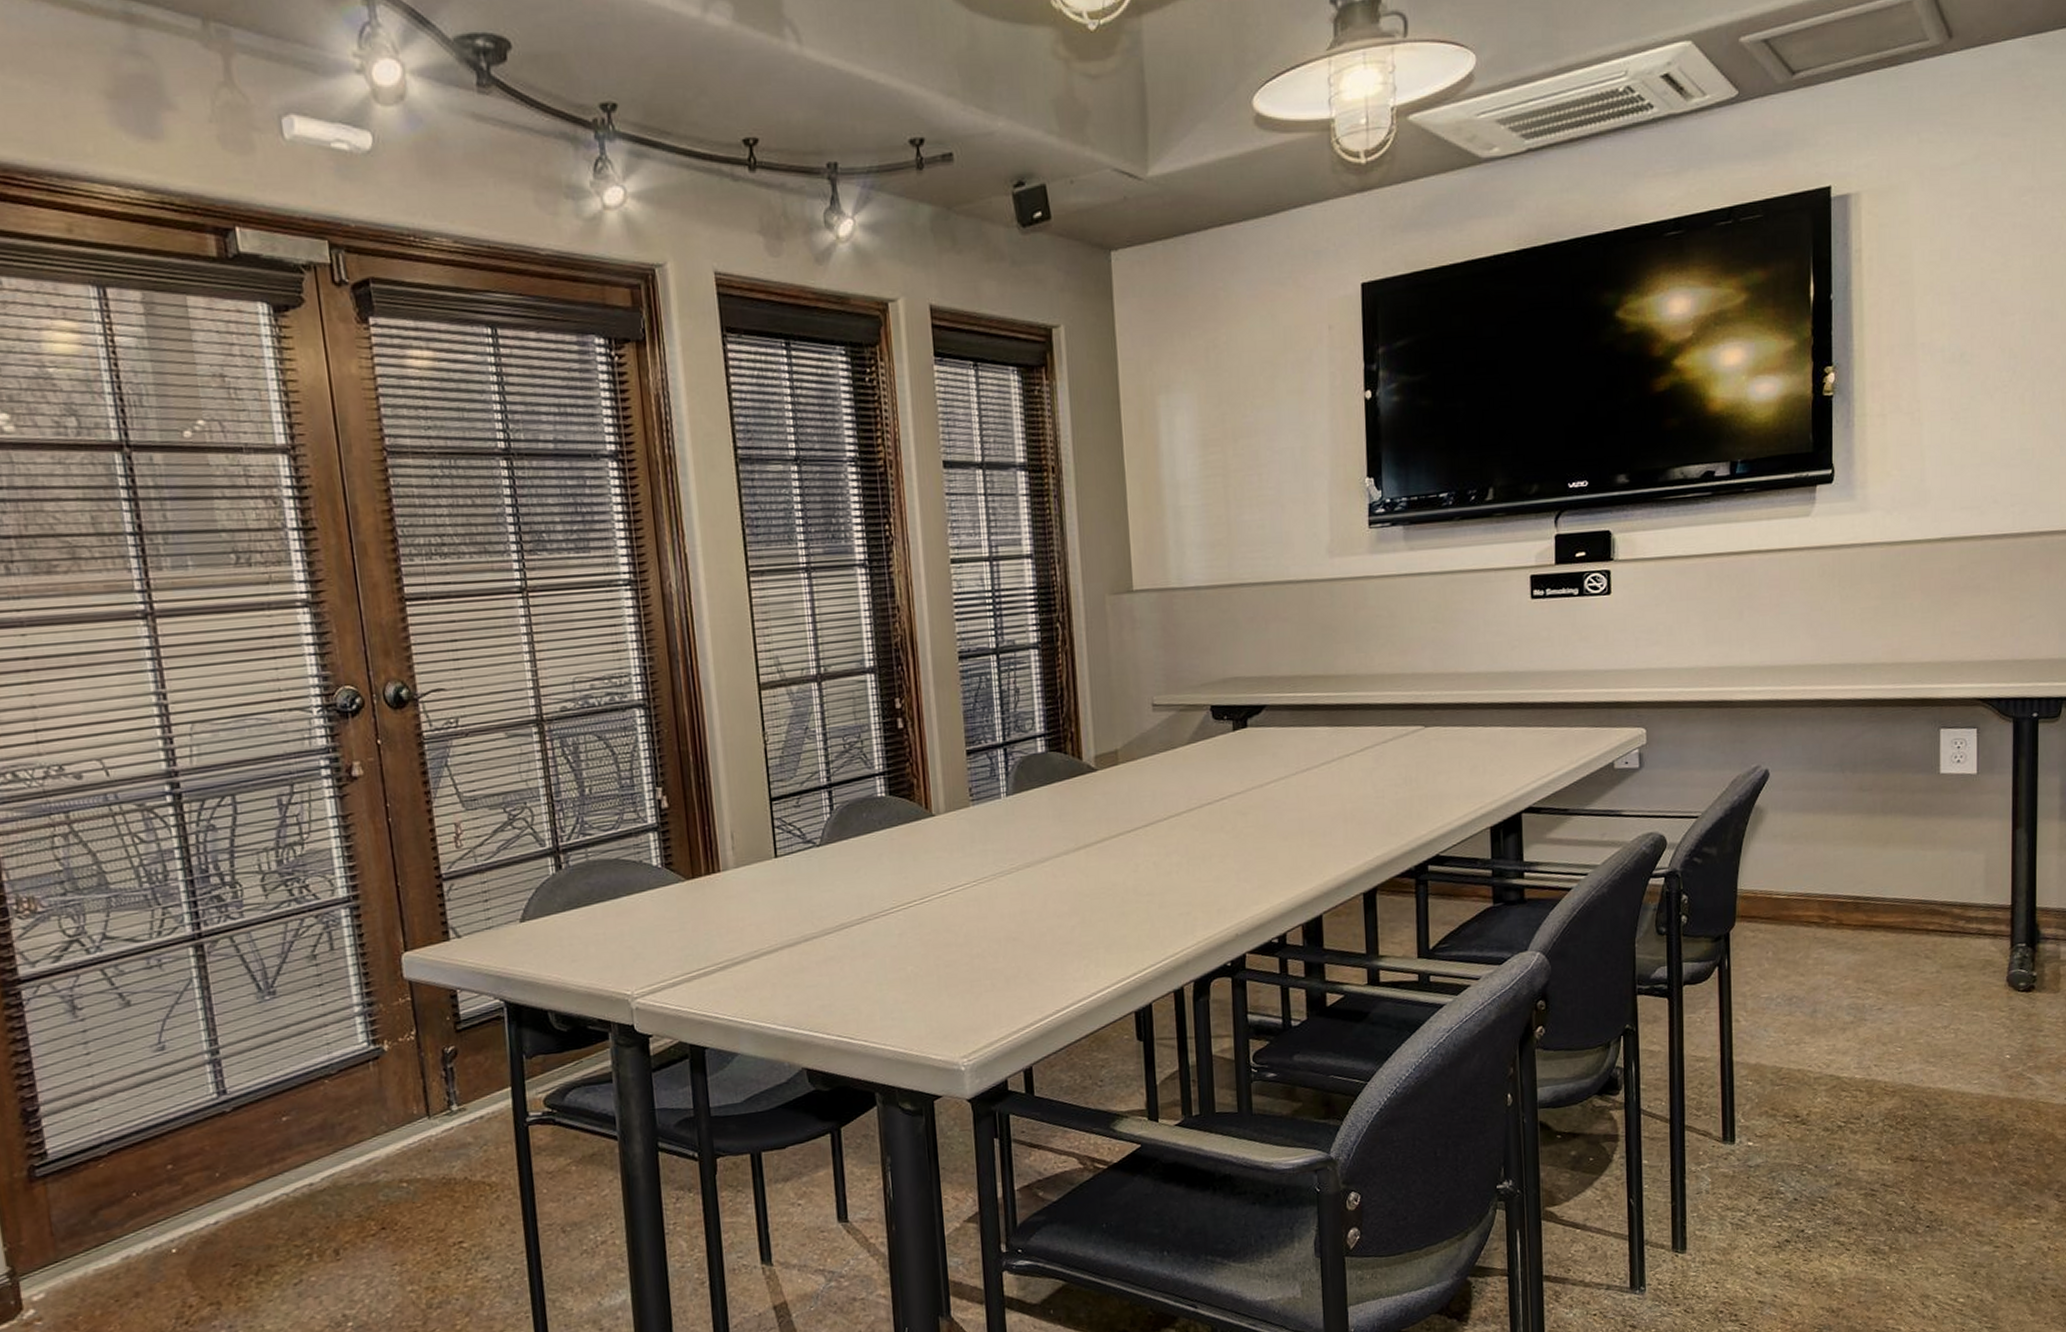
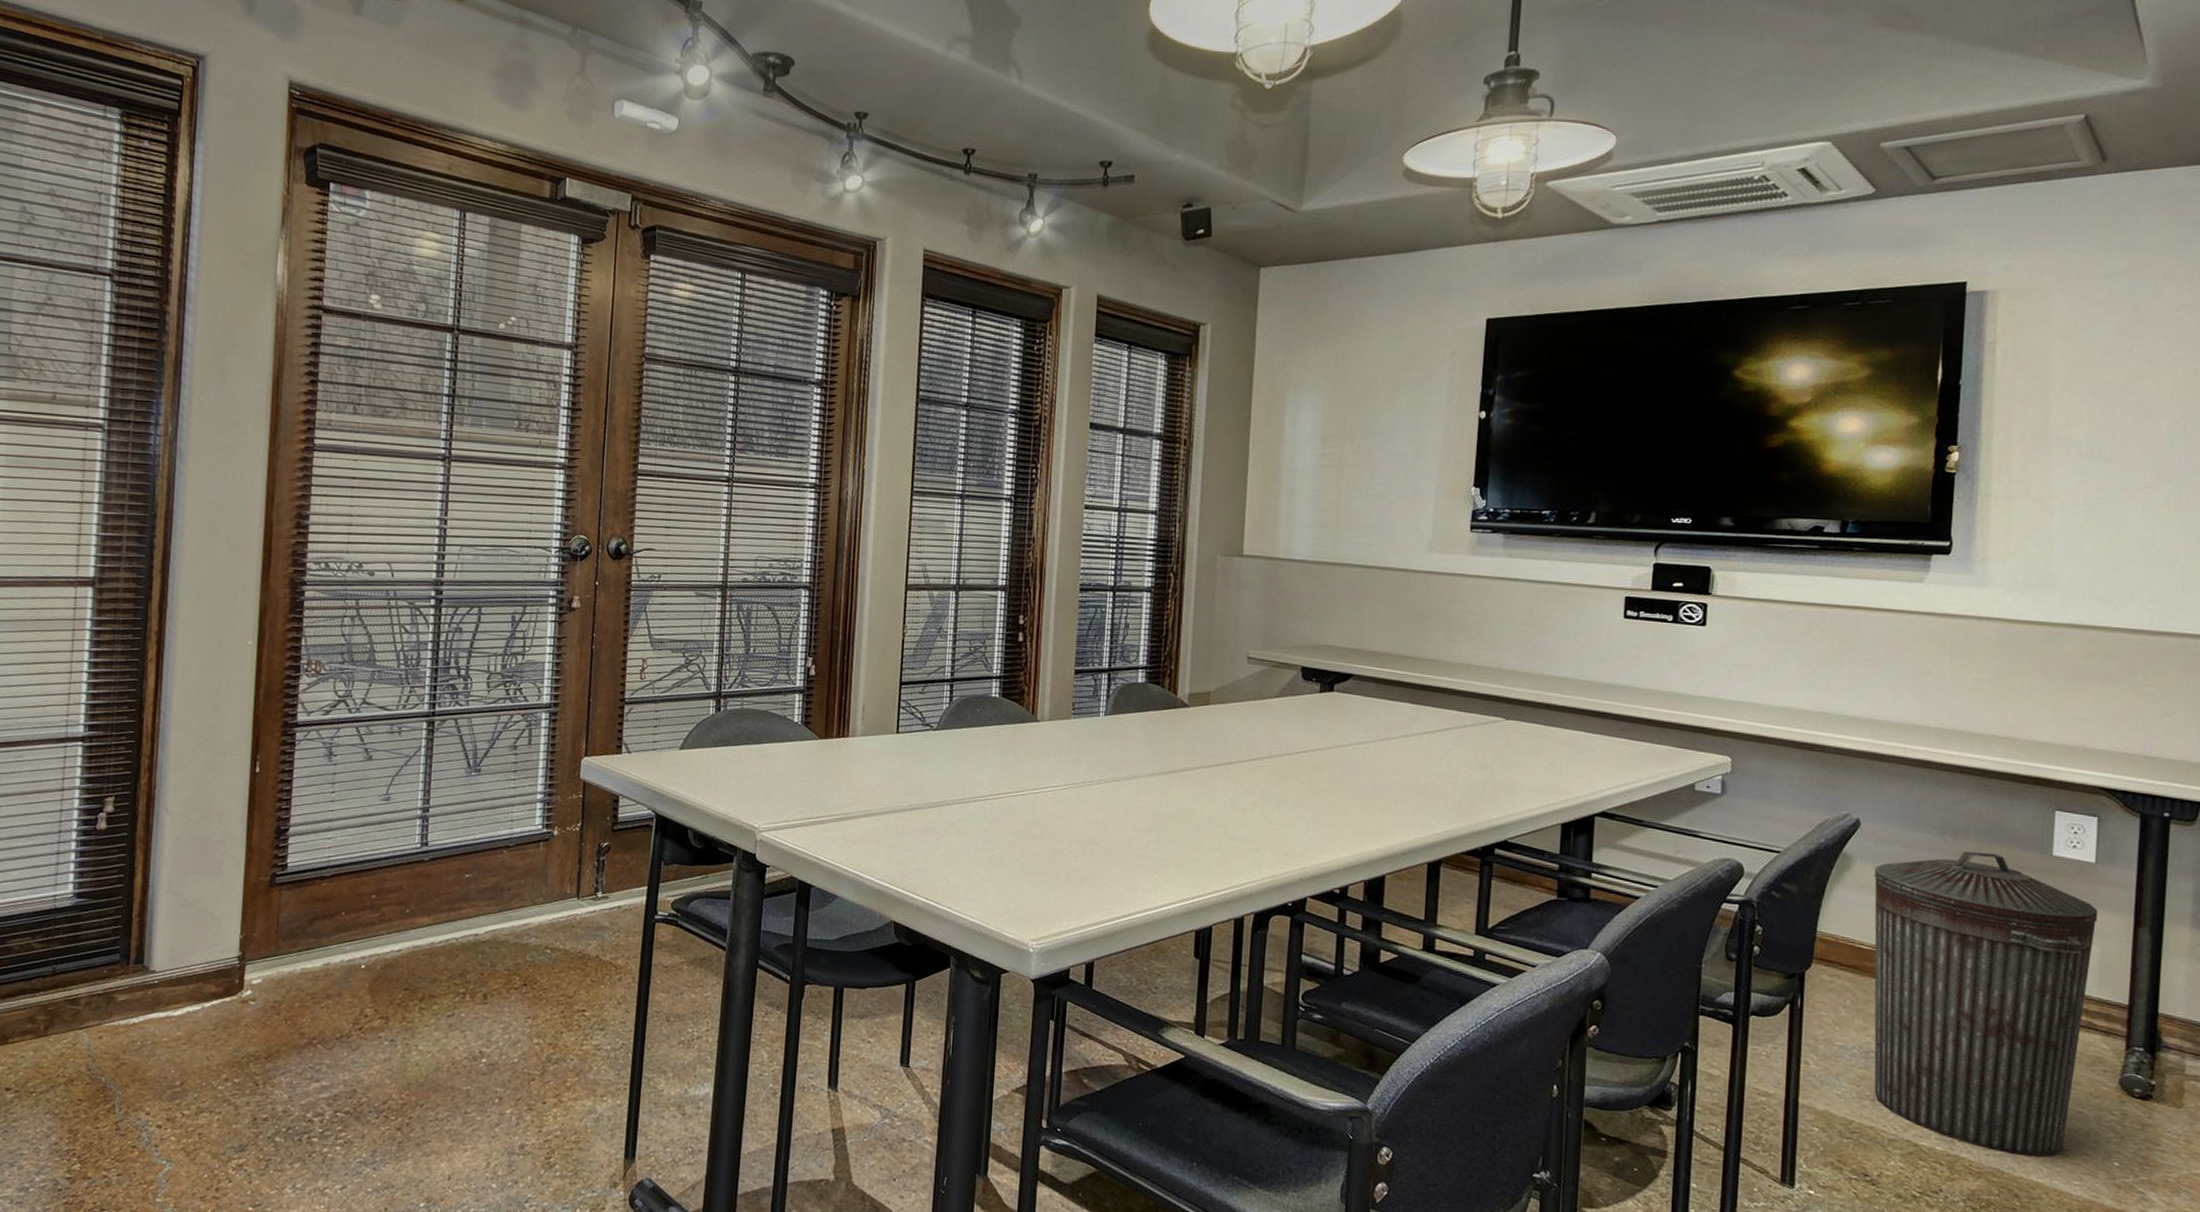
trash can: none [1785,781,1981,1068] -> present [1874,851,2098,1157]

